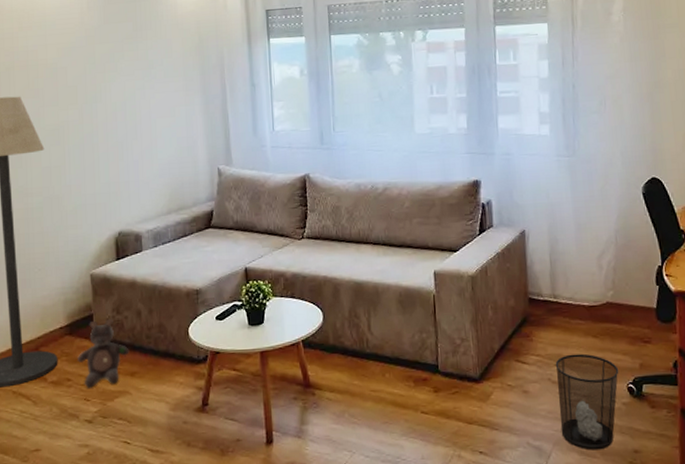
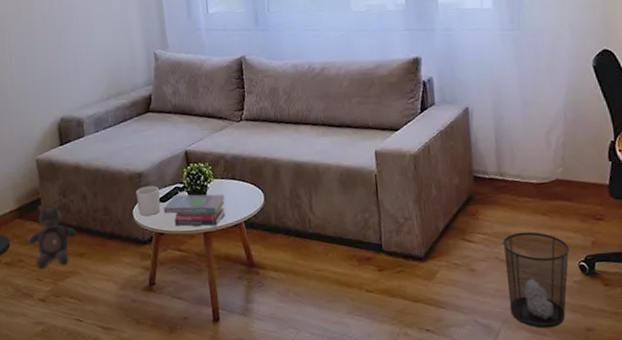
mug: none [192,303,217,334] -> present [136,186,161,216]
books: none [220,312,283,346] -> present [163,194,226,227]

